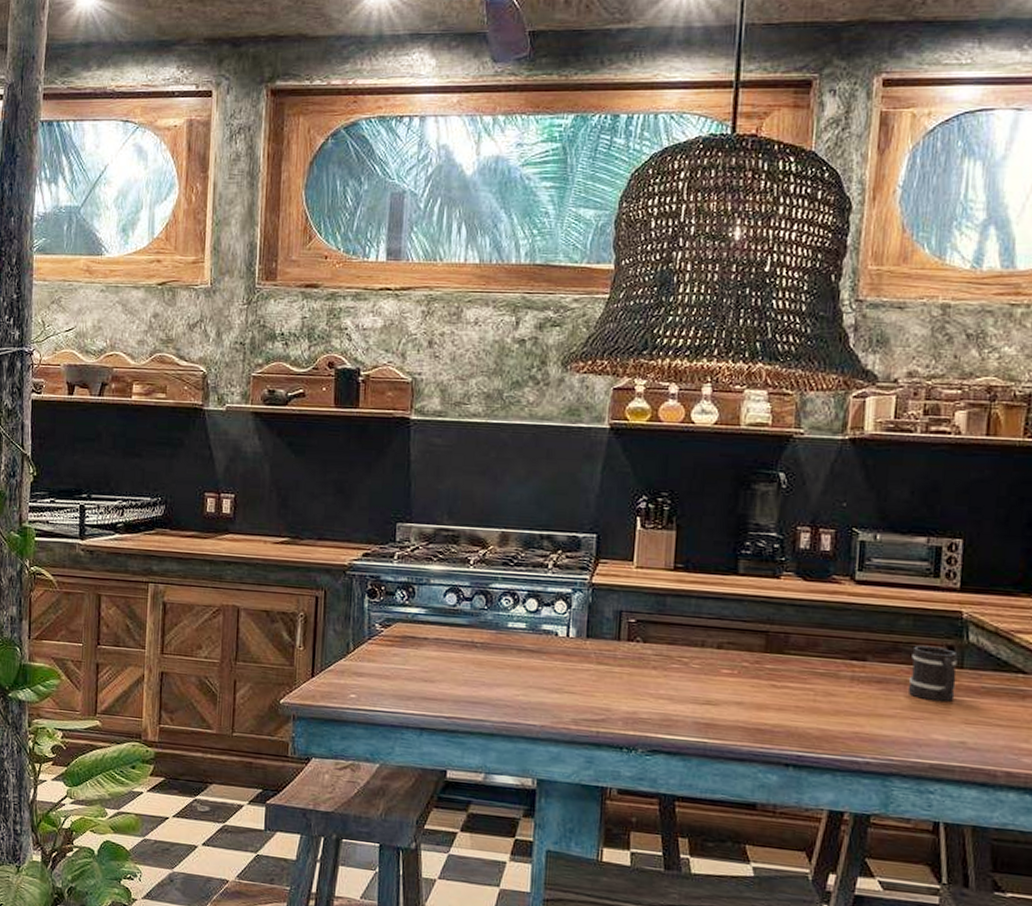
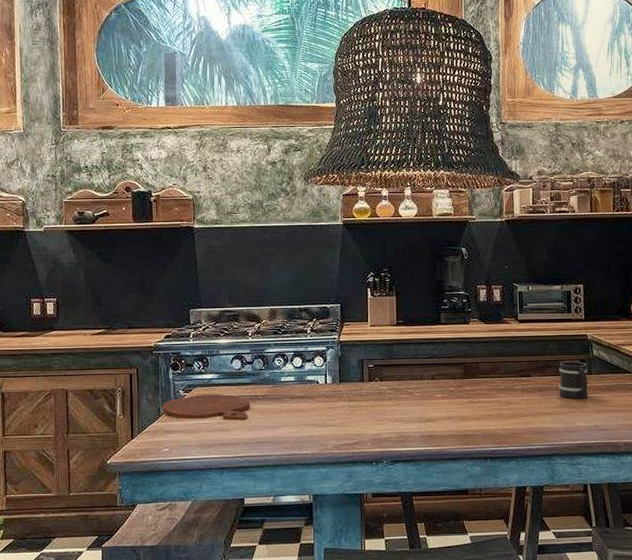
cutting board: none [352,631,465,672] -> present [162,393,251,421]

